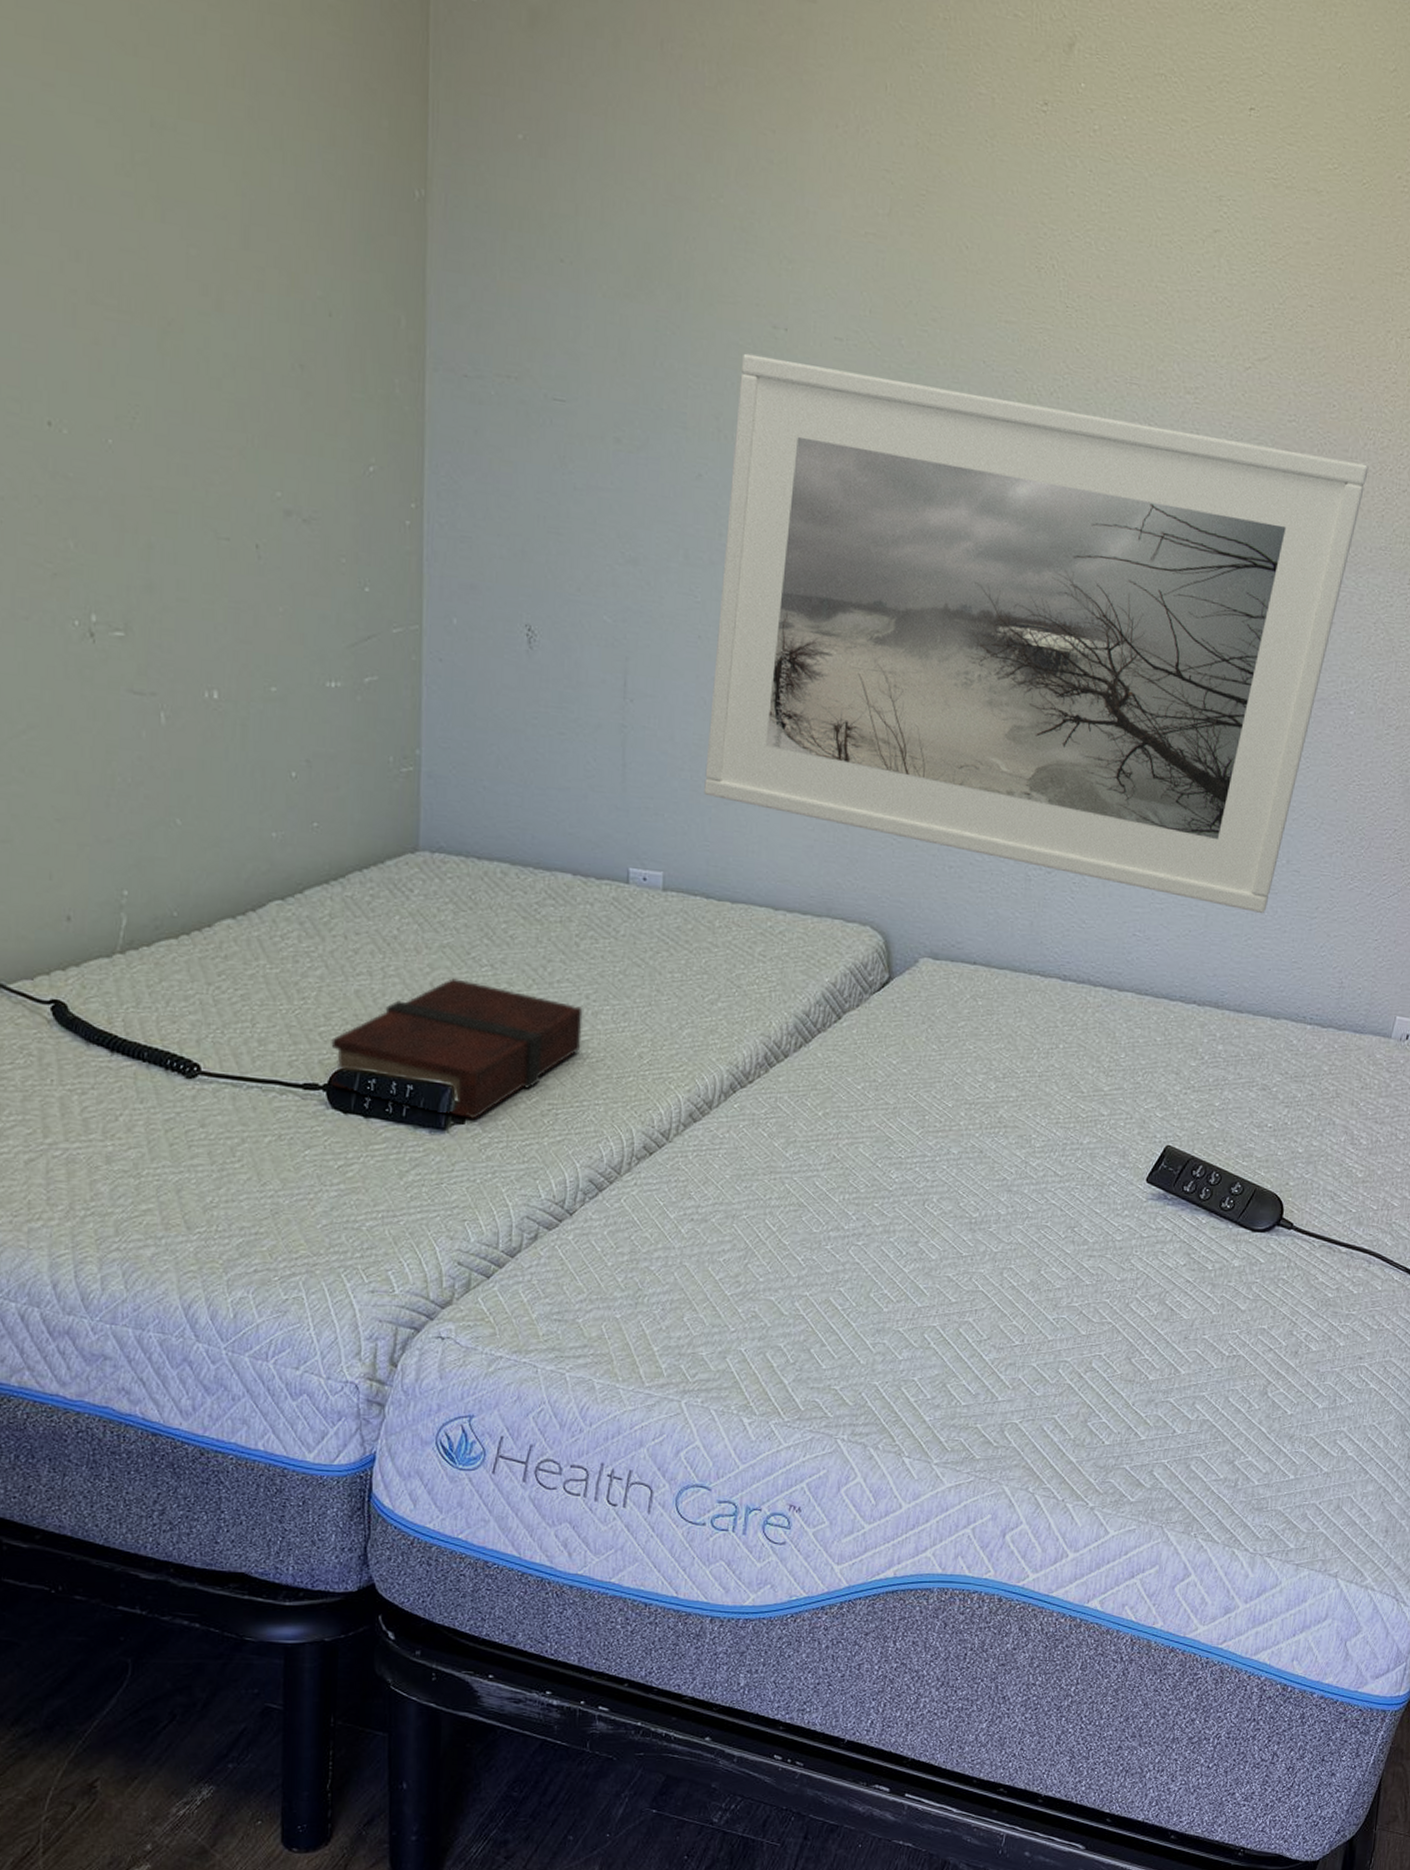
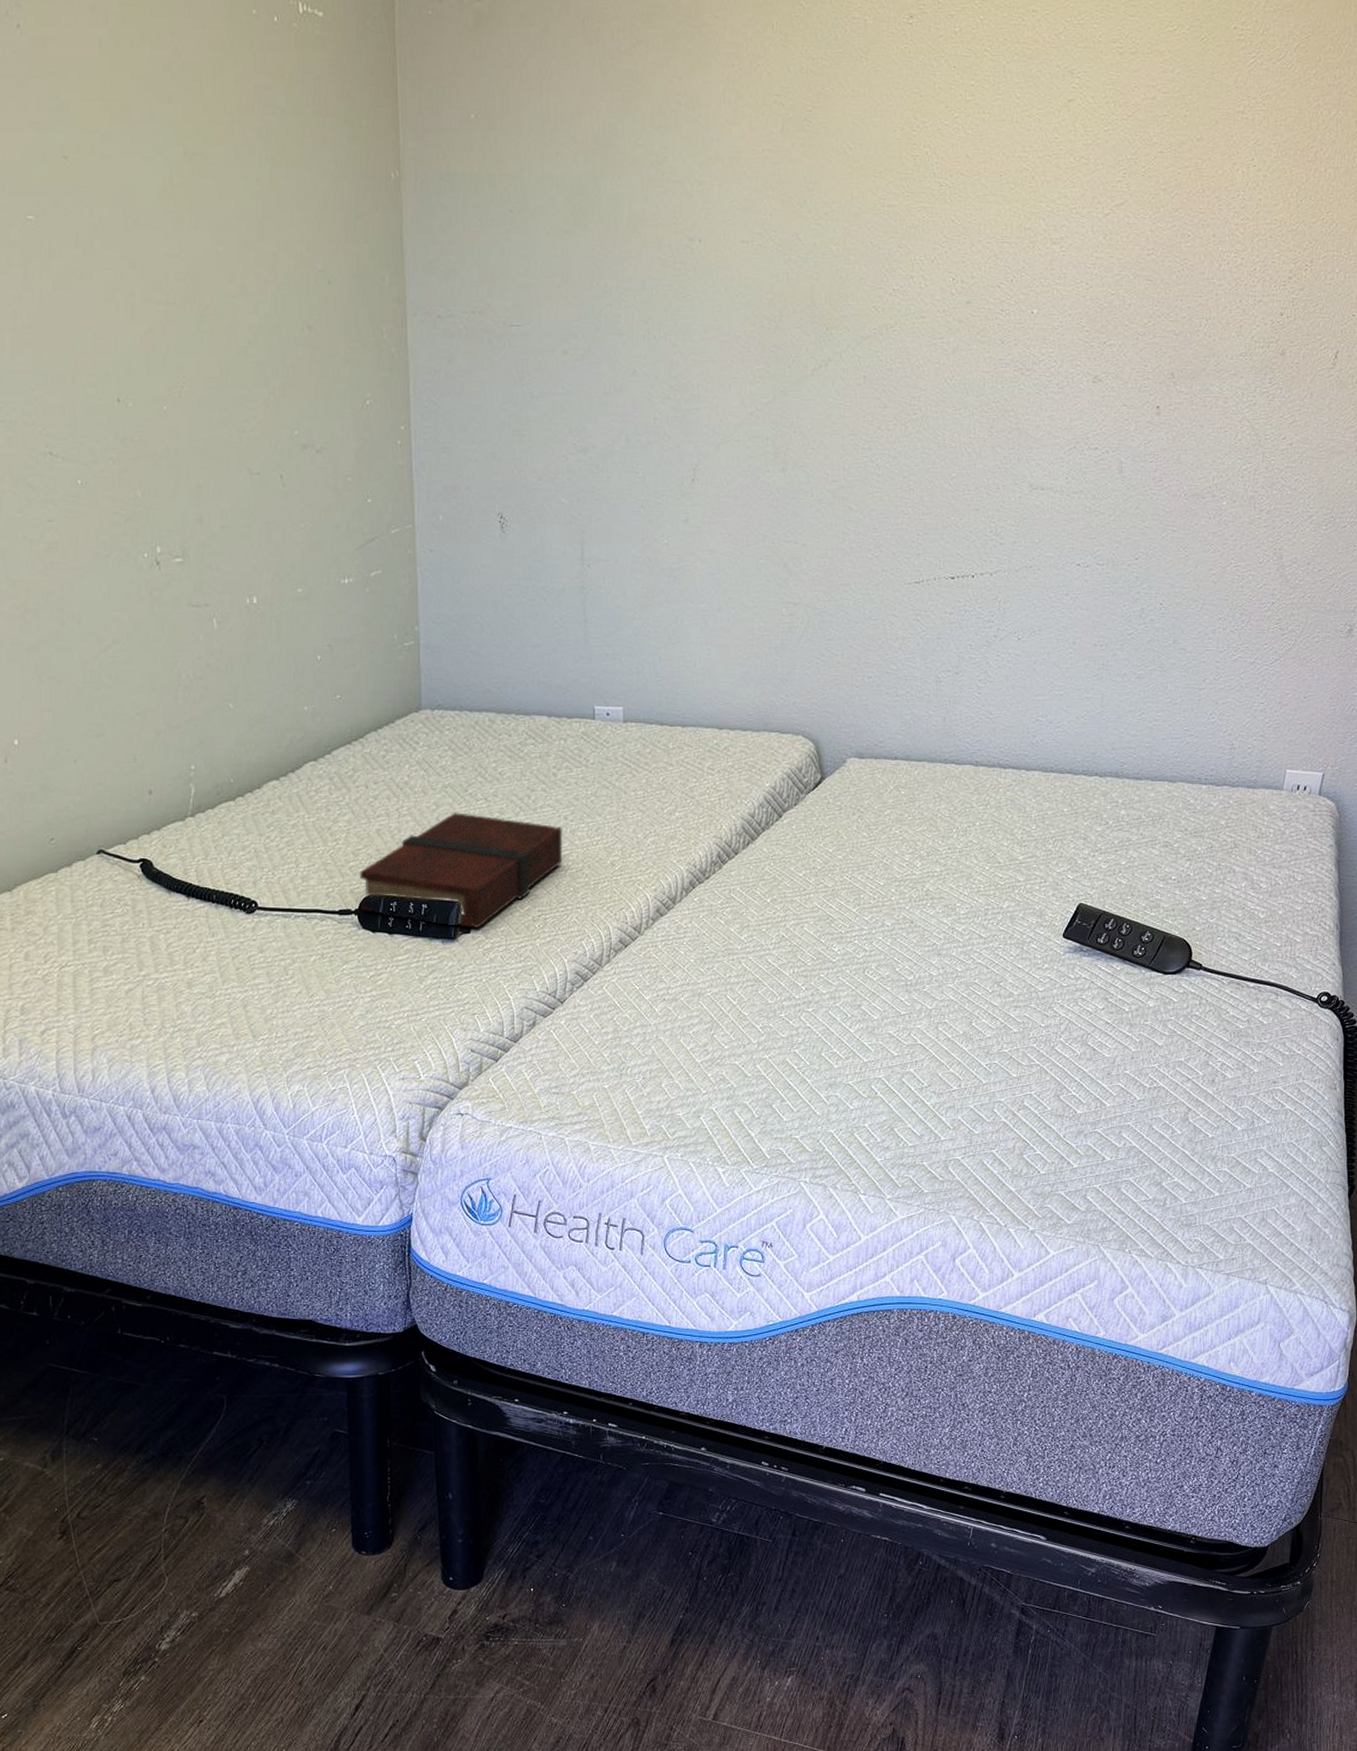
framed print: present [704,353,1369,914] -> none [653,265,1225,691]

